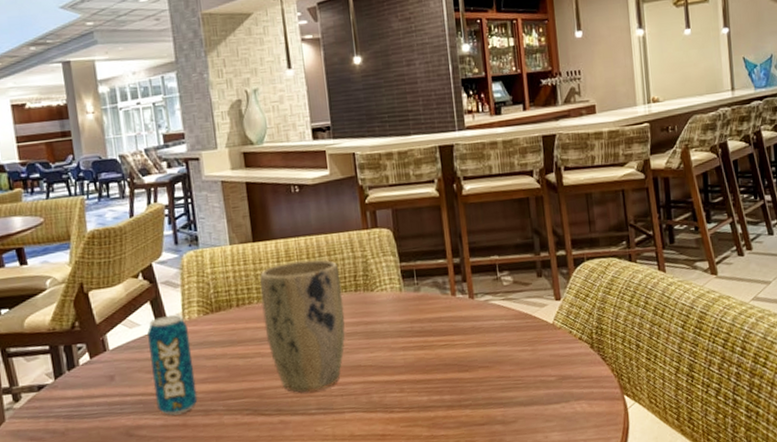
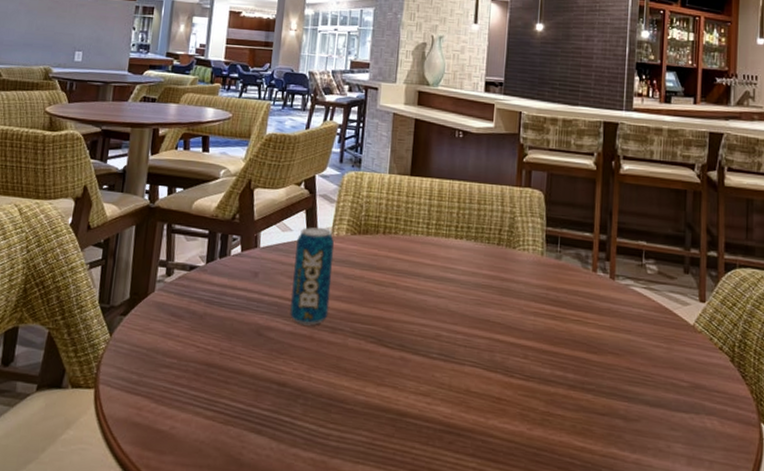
plant pot: present [260,259,345,393] -> none [404,202,486,336]

